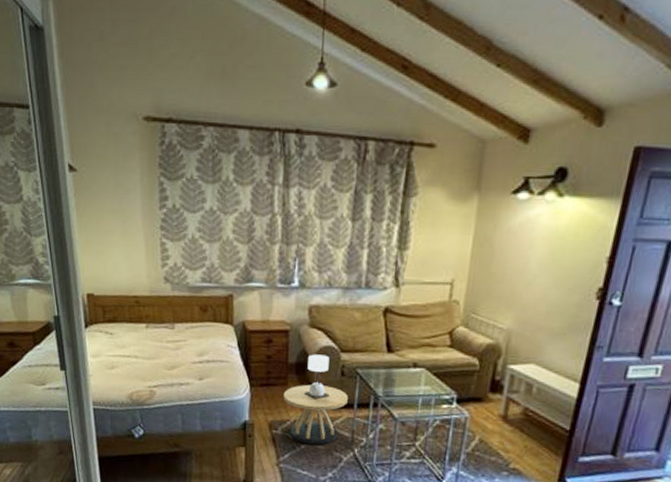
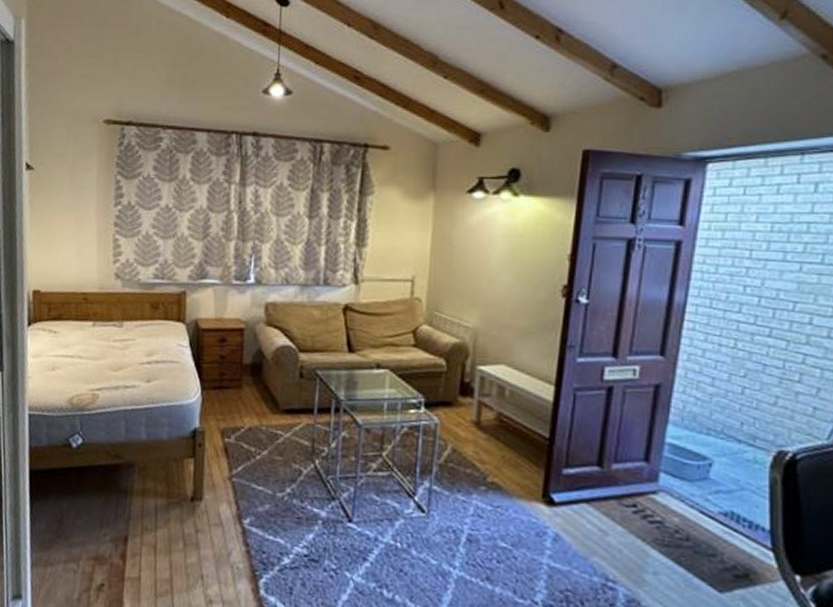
side table: present [283,354,348,445] -> none [237,354,307,456]

